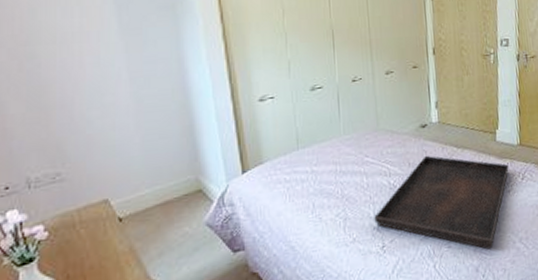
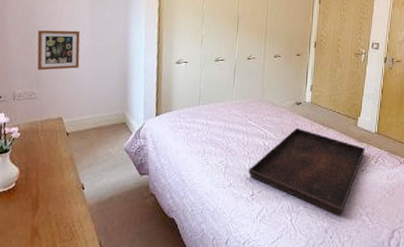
picture frame: none [49,78,121,142] -> present [37,30,80,71]

